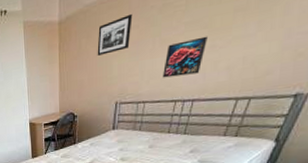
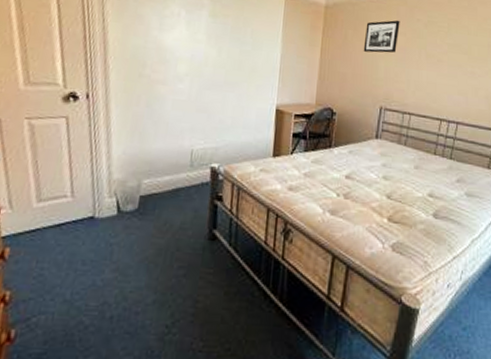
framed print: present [162,36,208,78] -> none [427,60,468,96]

